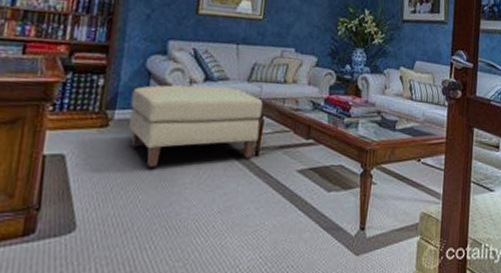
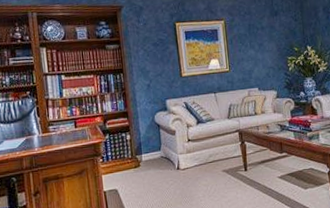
ottoman: present [129,85,264,168] -> none [150,125,245,190]

